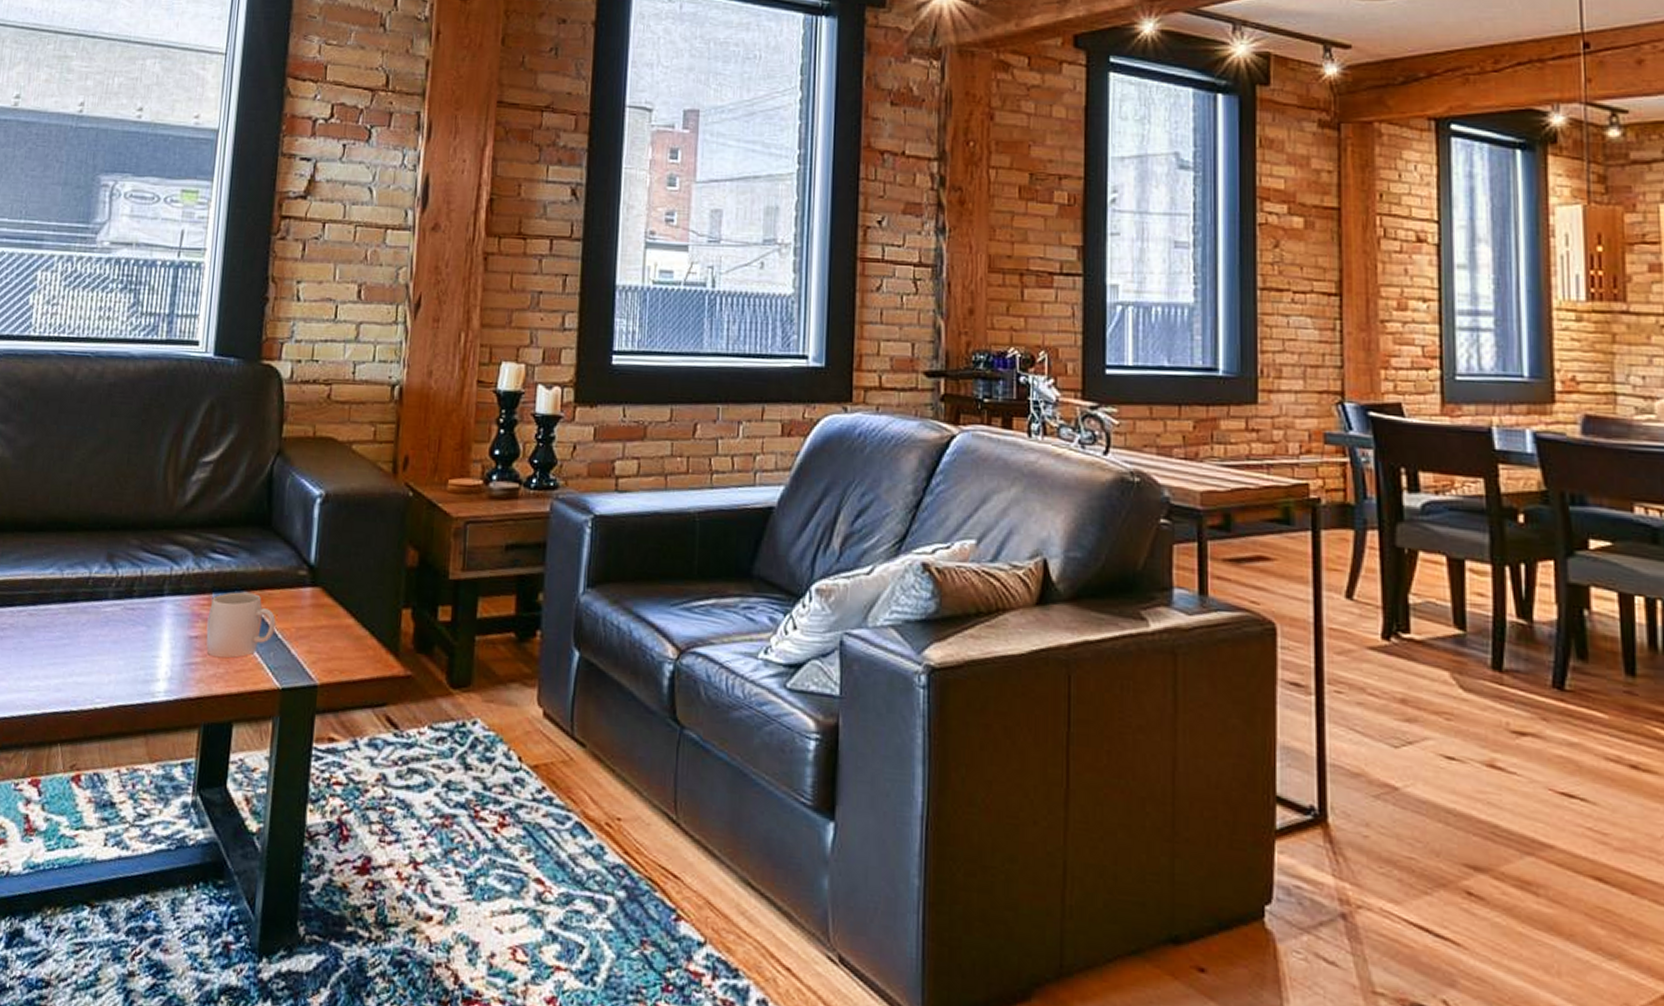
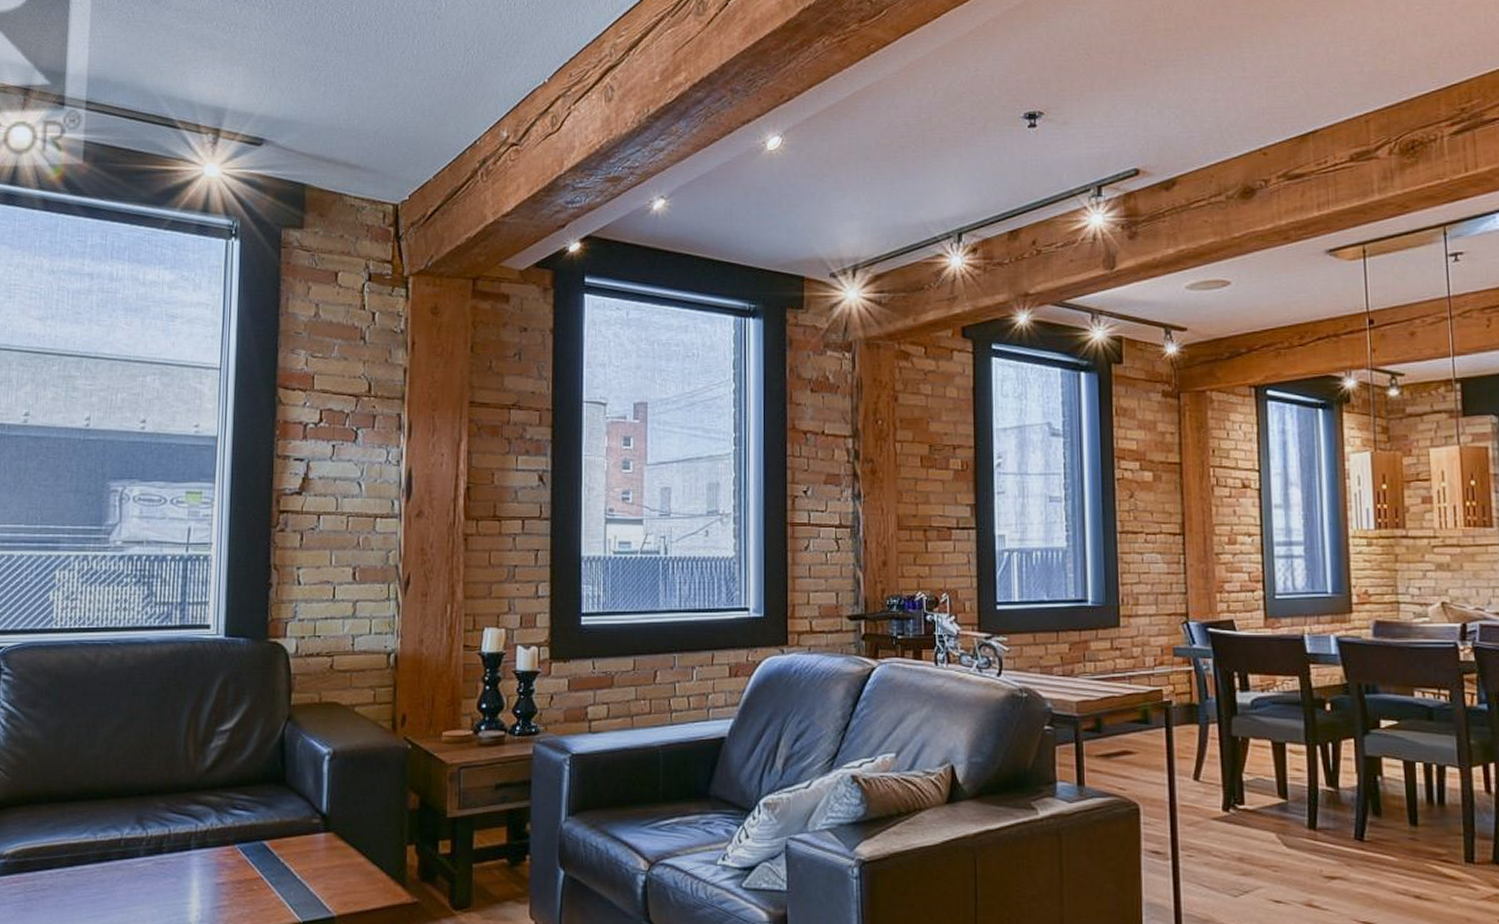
mug: present [206,592,276,659] -> none [231,842,294,900]

